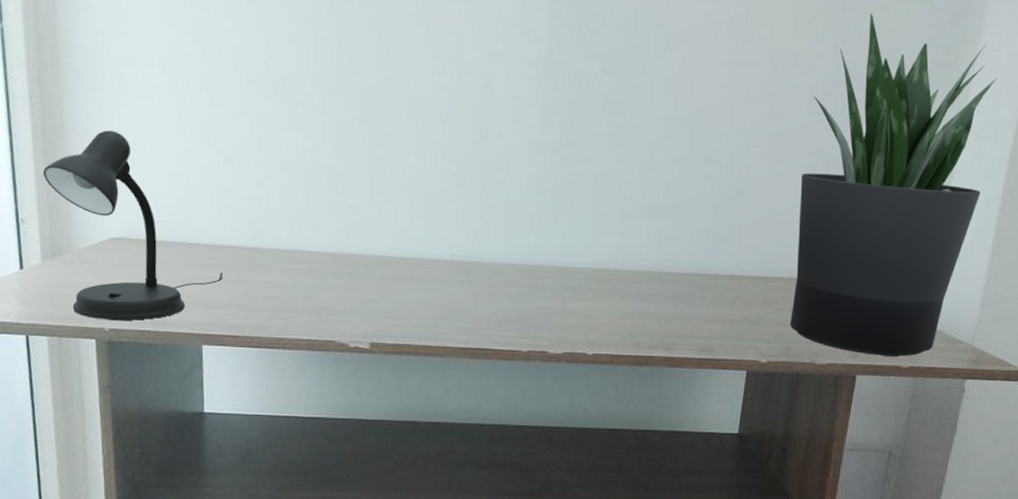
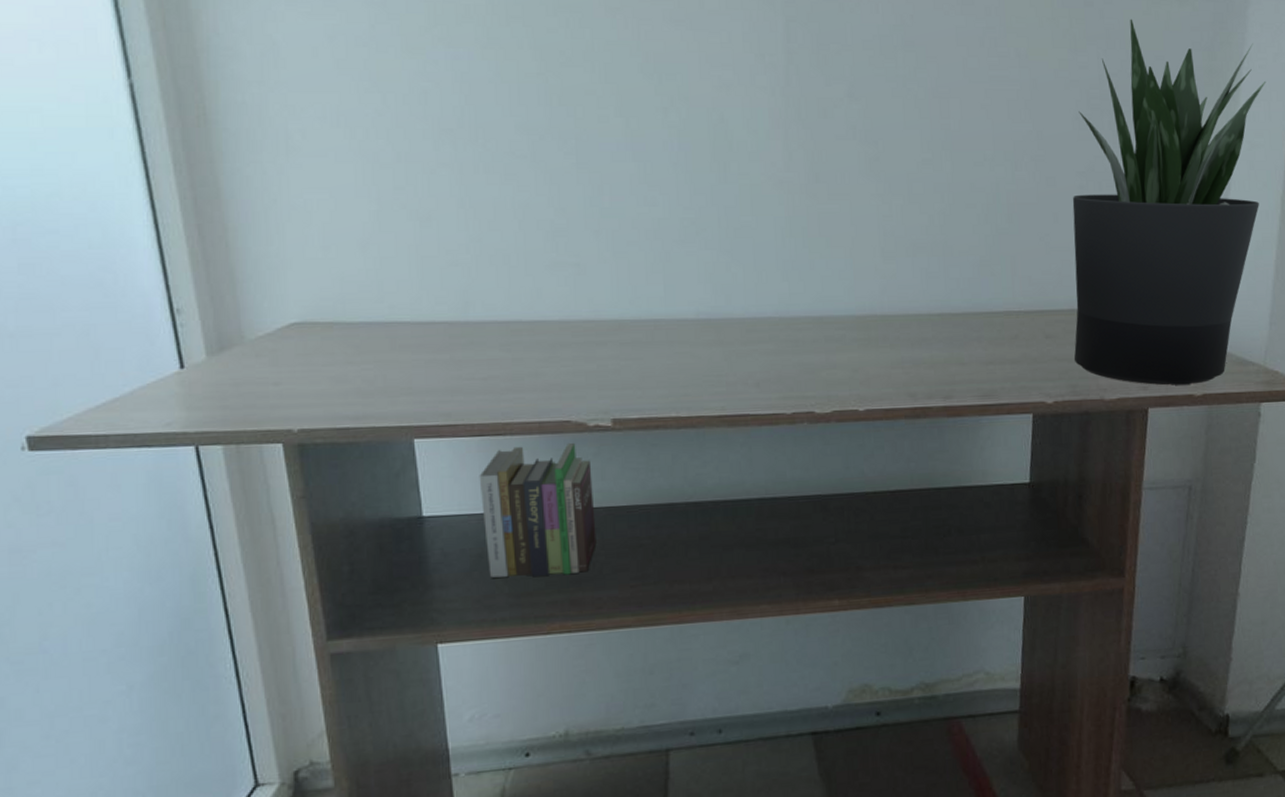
desk lamp: present [42,130,222,321] -> none [198,197,431,420]
books: none [253,359,349,475] -> present [479,442,597,578]

